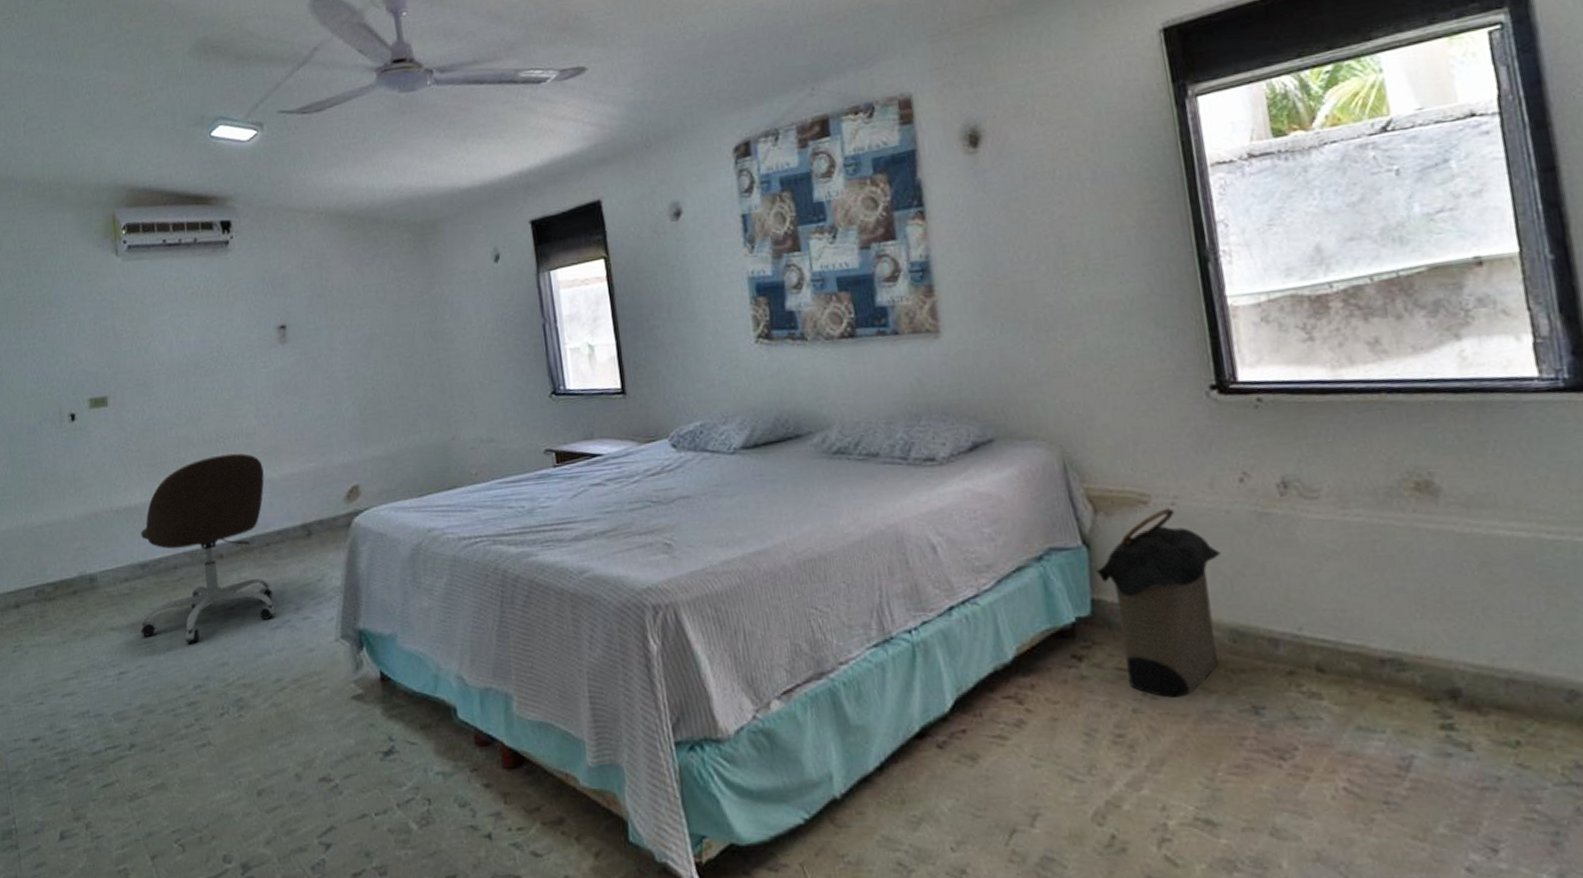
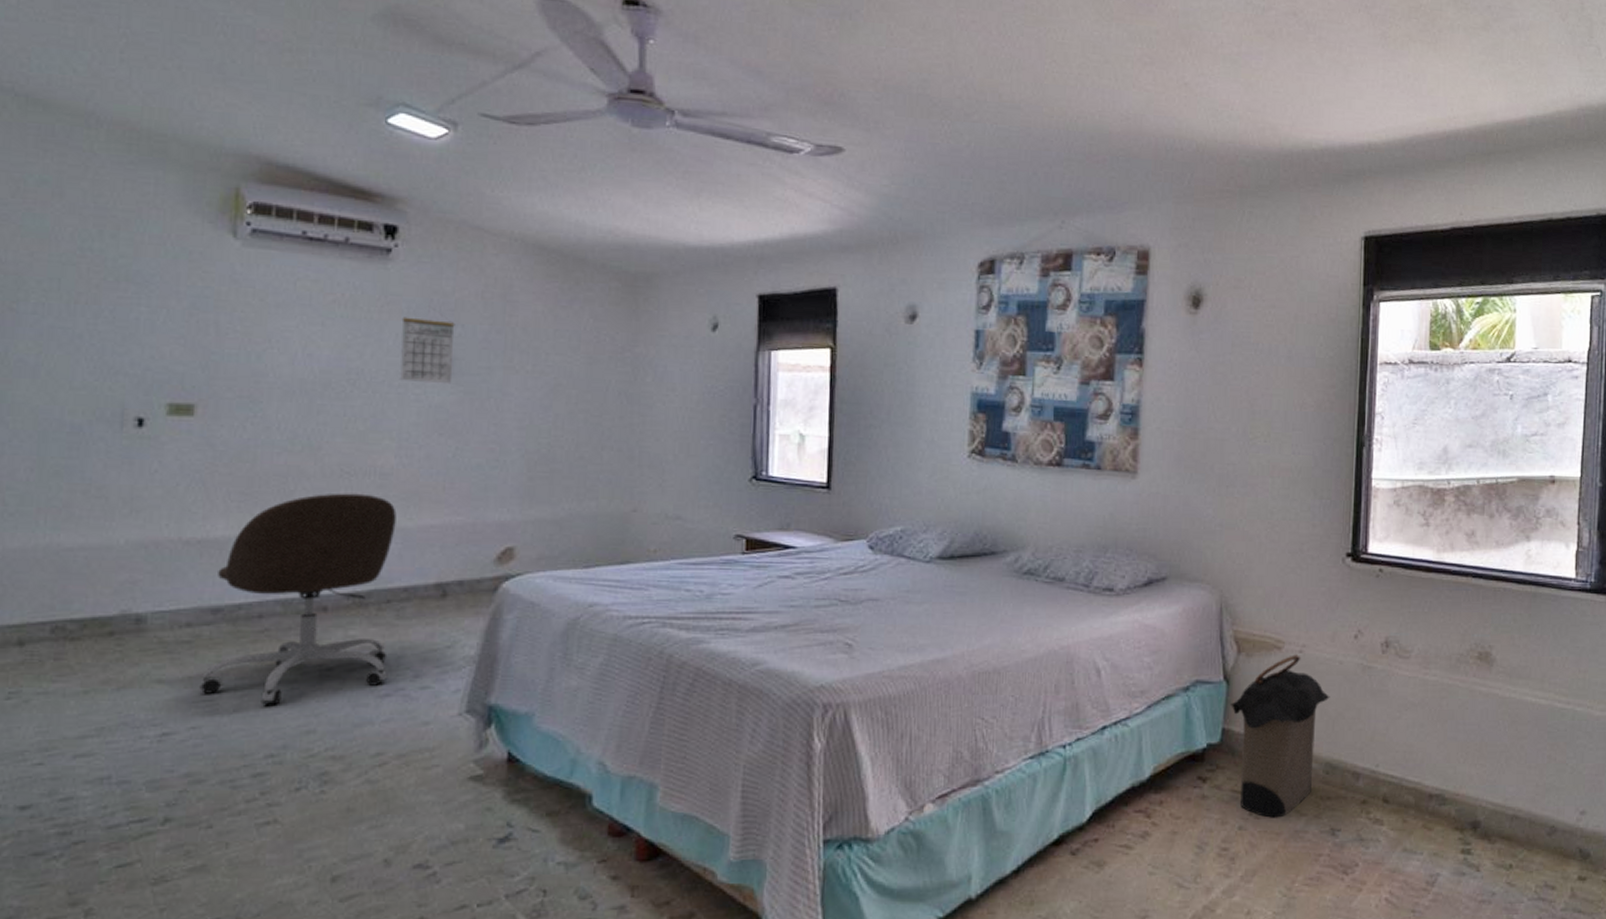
calendar: none [244,293,289,352] -> present [400,317,455,383]

